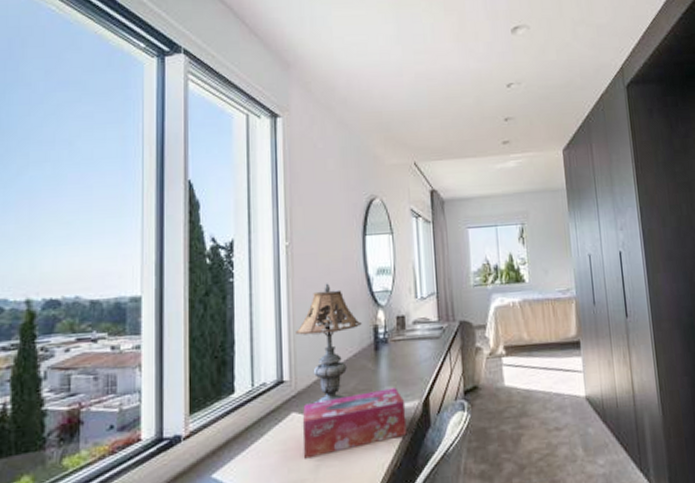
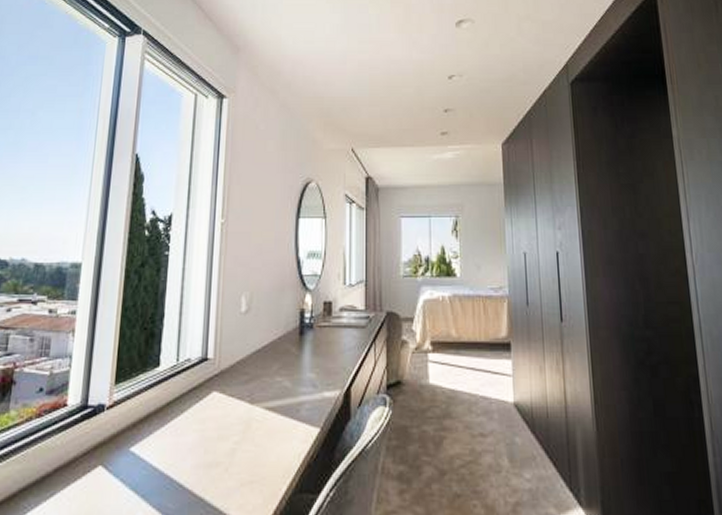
table lamp: present [296,283,362,403] -> none [224,263,289,384]
tissue box: present [302,387,407,459] -> none [220,375,326,441]

